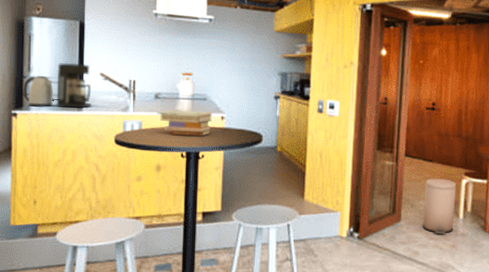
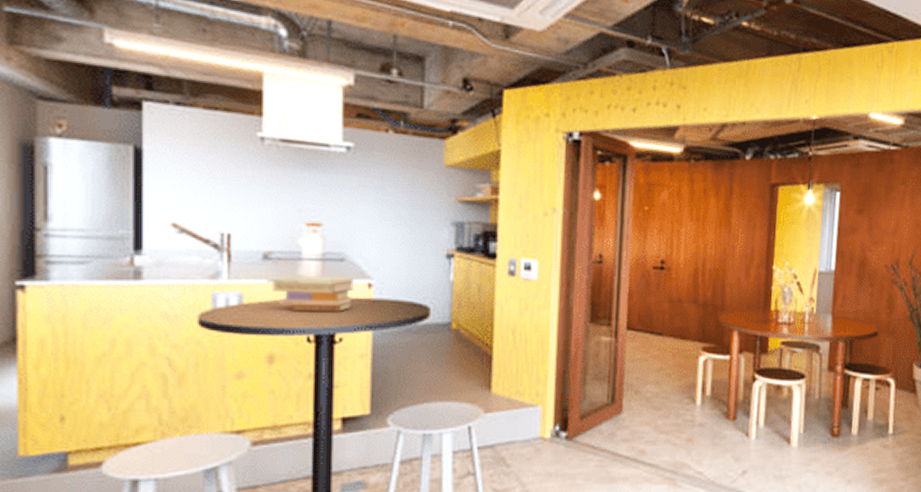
kettle: present [23,75,53,107] -> none [36,226,90,275]
coffee maker: present [56,62,91,109] -> none [96,207,157,276]
pedal bin: present [422,178,456,234] -> none [650,356,692,425]

